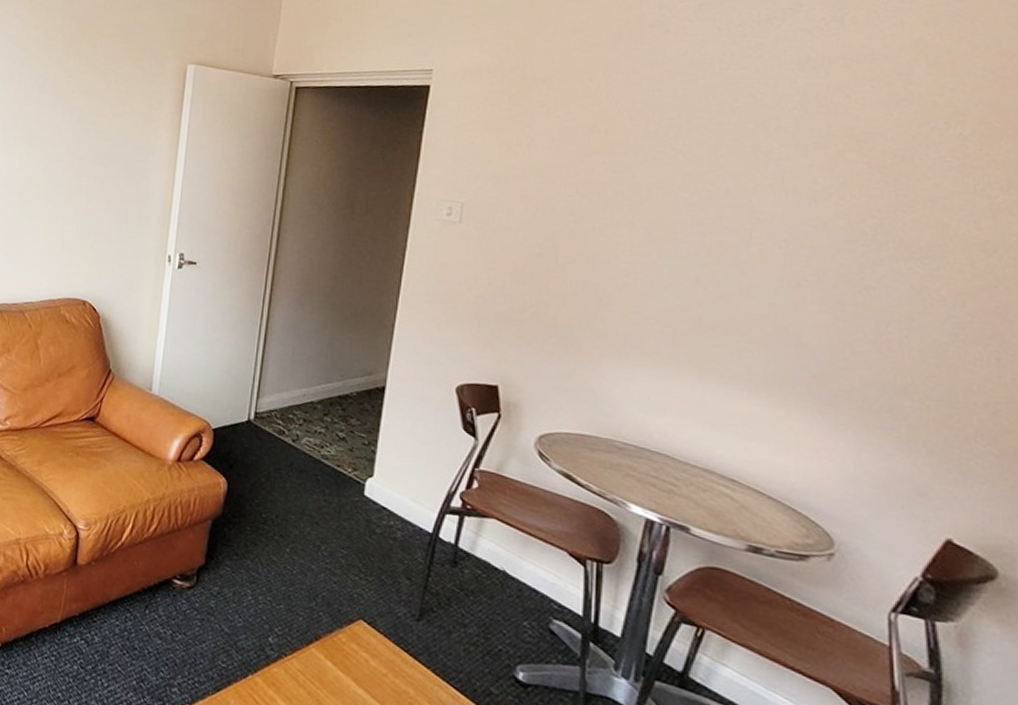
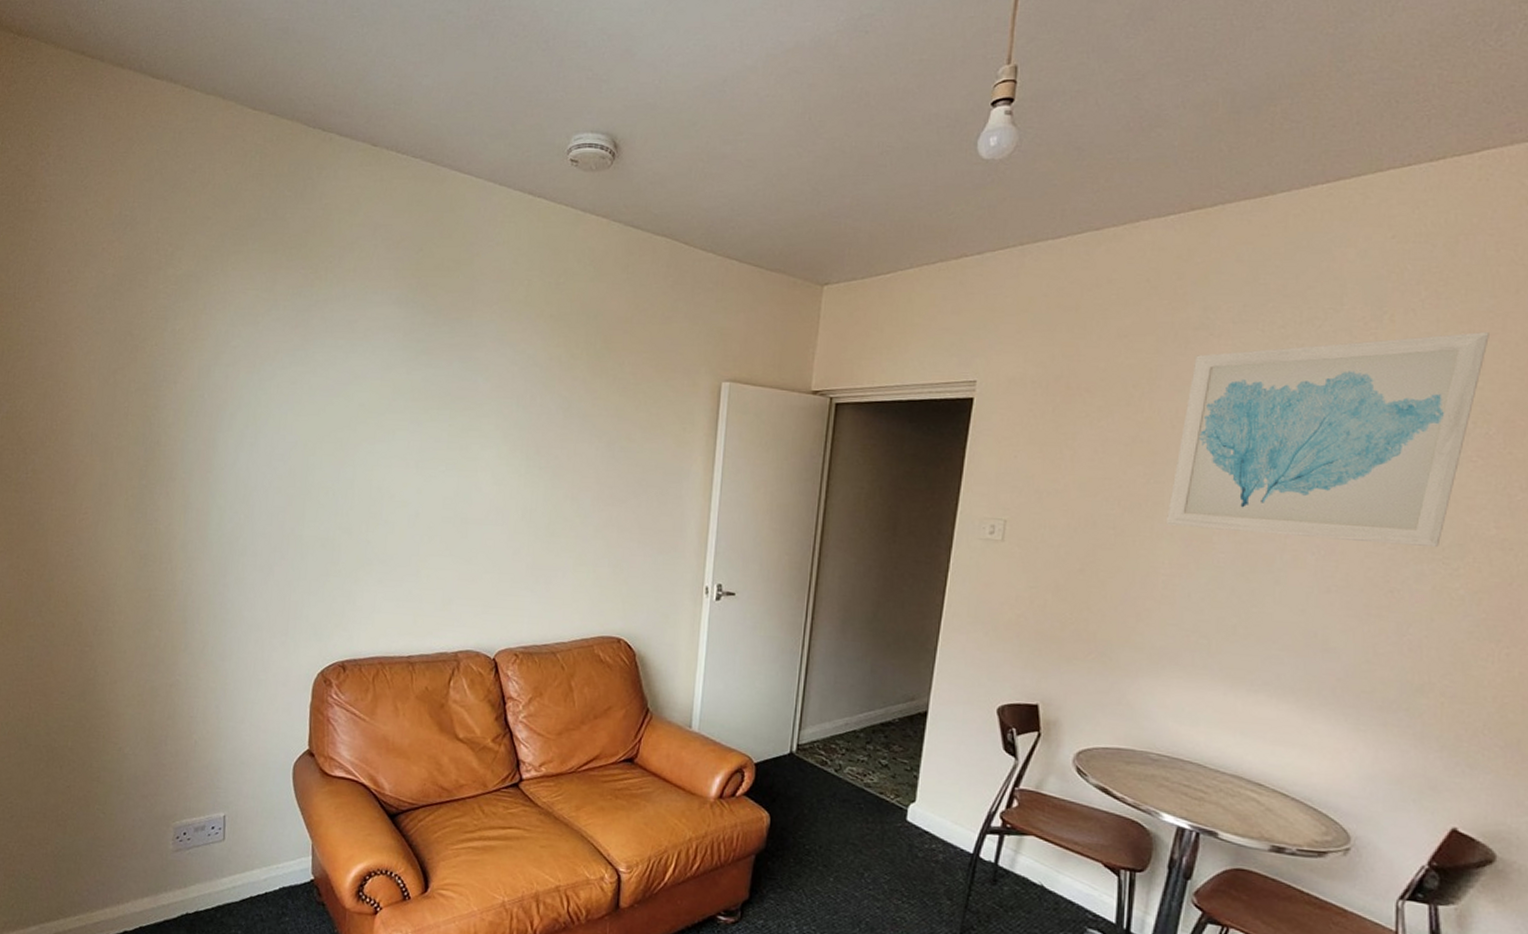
wall art: none [625,35,958,247] -> present [1165,332,1489,548]

